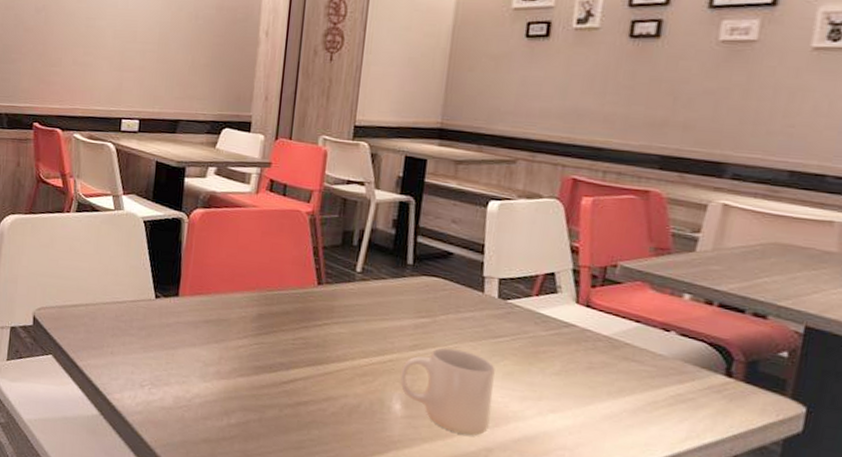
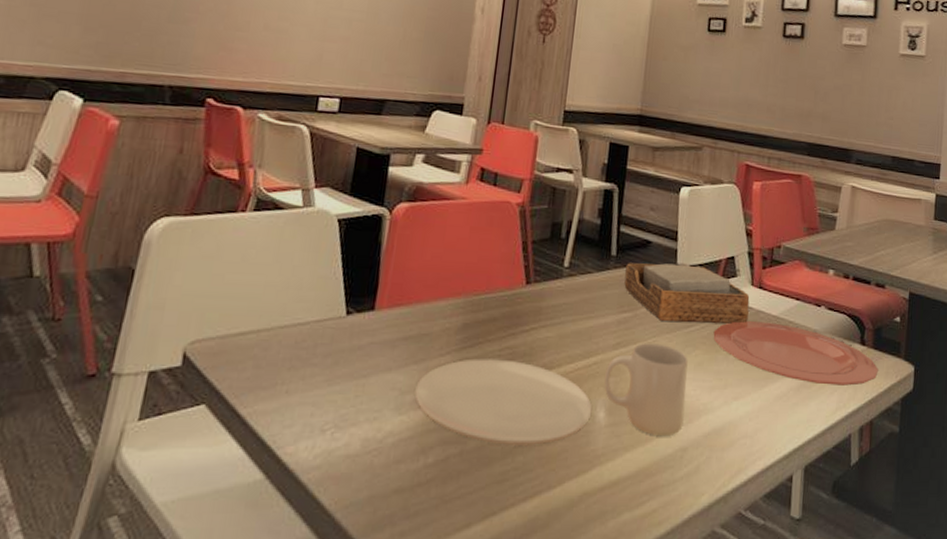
plate: none [217,344,388,424] -> present [414,358,593,445]
napkin holder: none [422,272,574,340] -> present [624,263,750,324]
plate: none [526,337,751,418] -> present [713,321,878,386]

